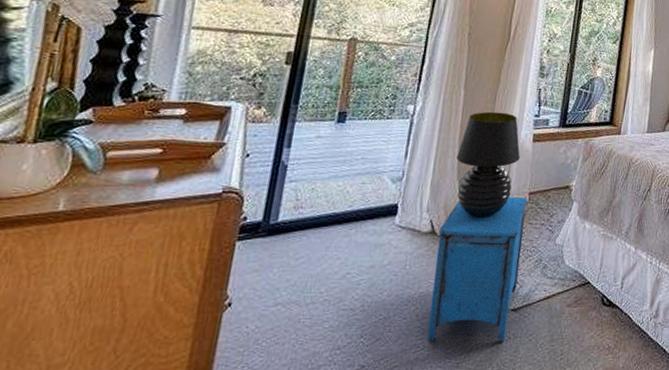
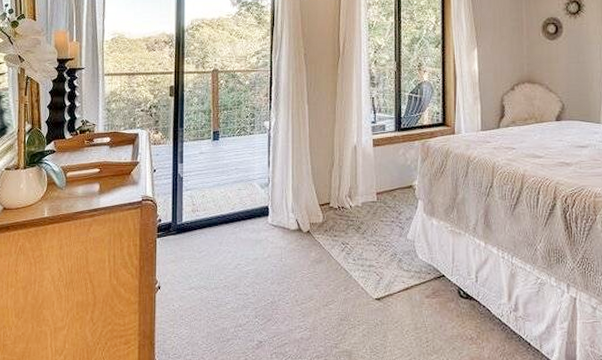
nightstand: present [427,197,528,343] -> none [304,198,377,328]
table lamp: present [456,111,520,219] -> none [310,122,364,217]

